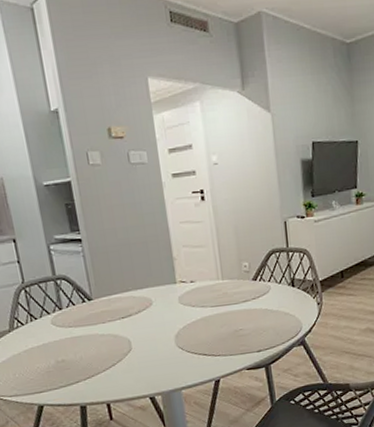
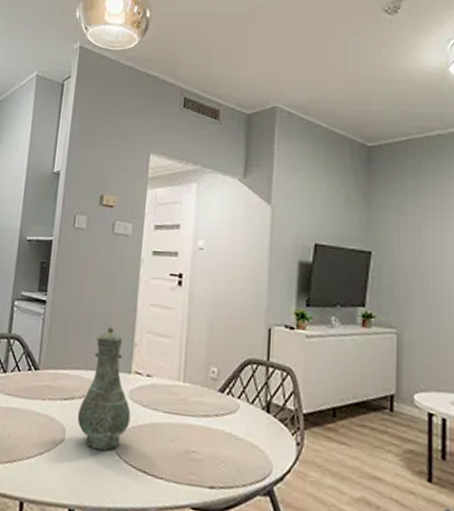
vase: none [137,249,185,350] -> present [77,327,131,451]

